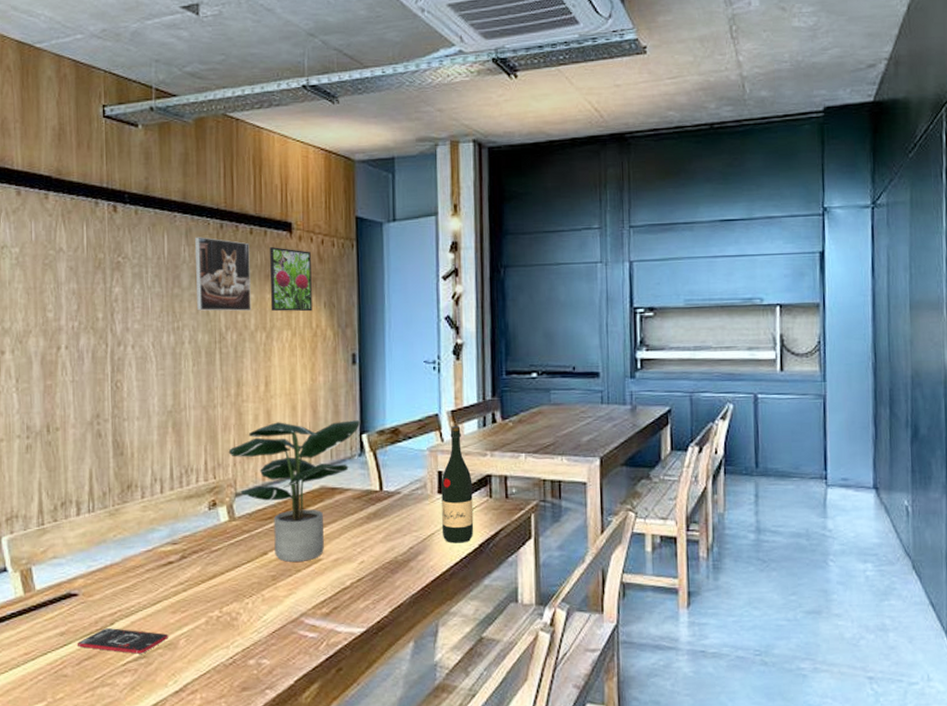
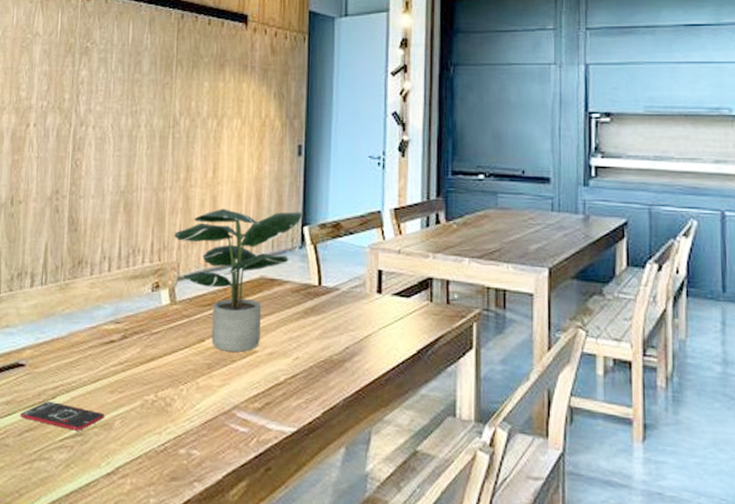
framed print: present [195,237,251,311] -> none [155,26,207,99]
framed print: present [270,247,313,312] -> none [224,38,264,101]
wine bottle: present [441,425,474,543] -> none [380,223,413,348]

